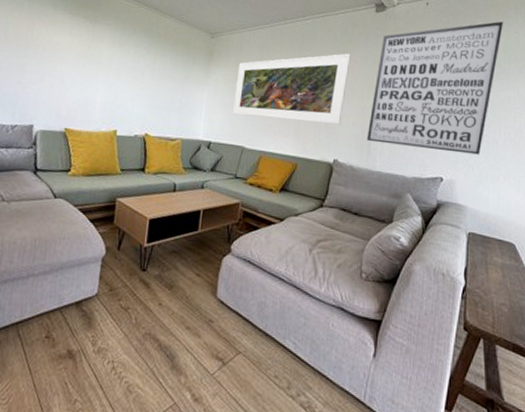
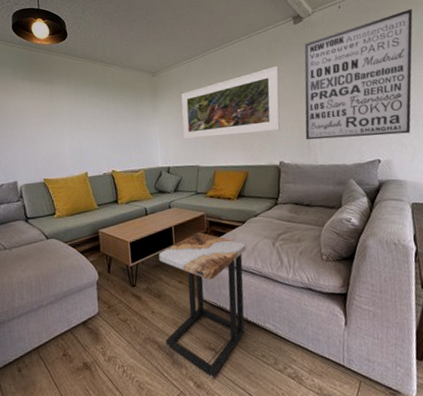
side table: none [168,222,280,393] -> present [159,232,246,378]

